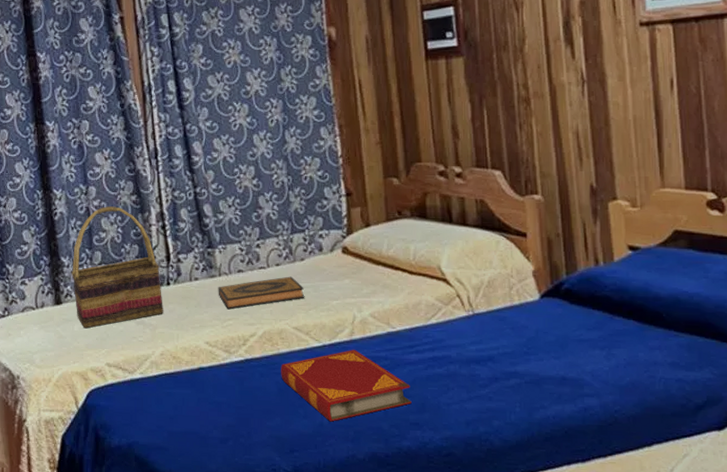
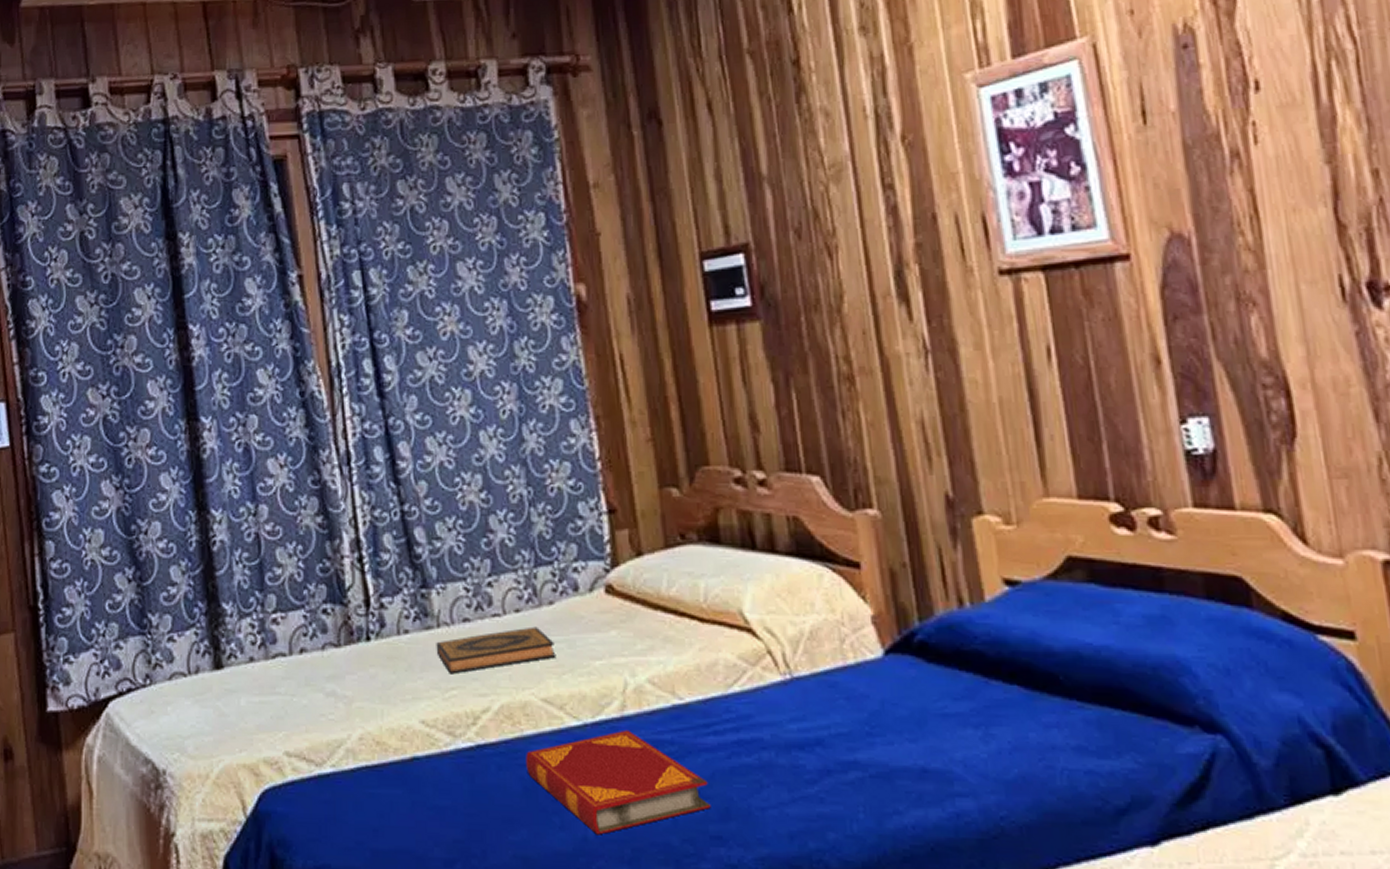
woven basket: present [71,206,163,329] -> none [235,531,362,703]

